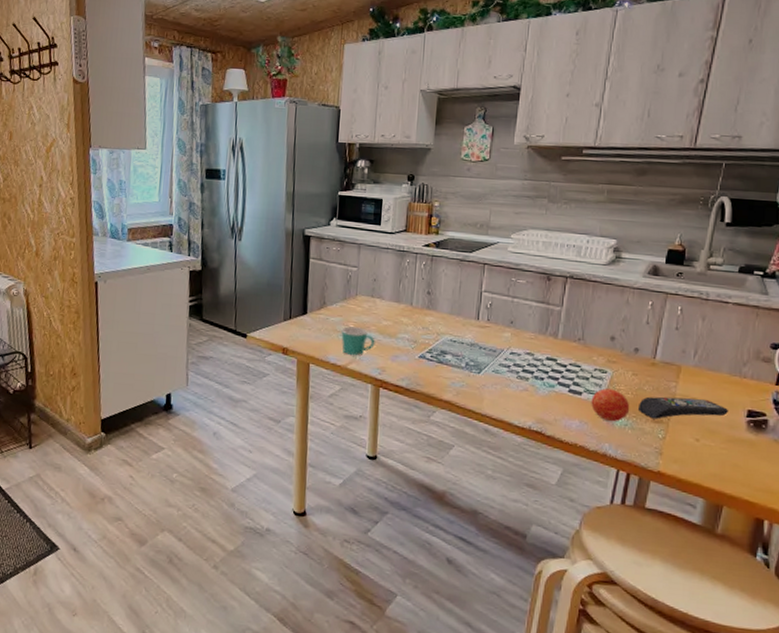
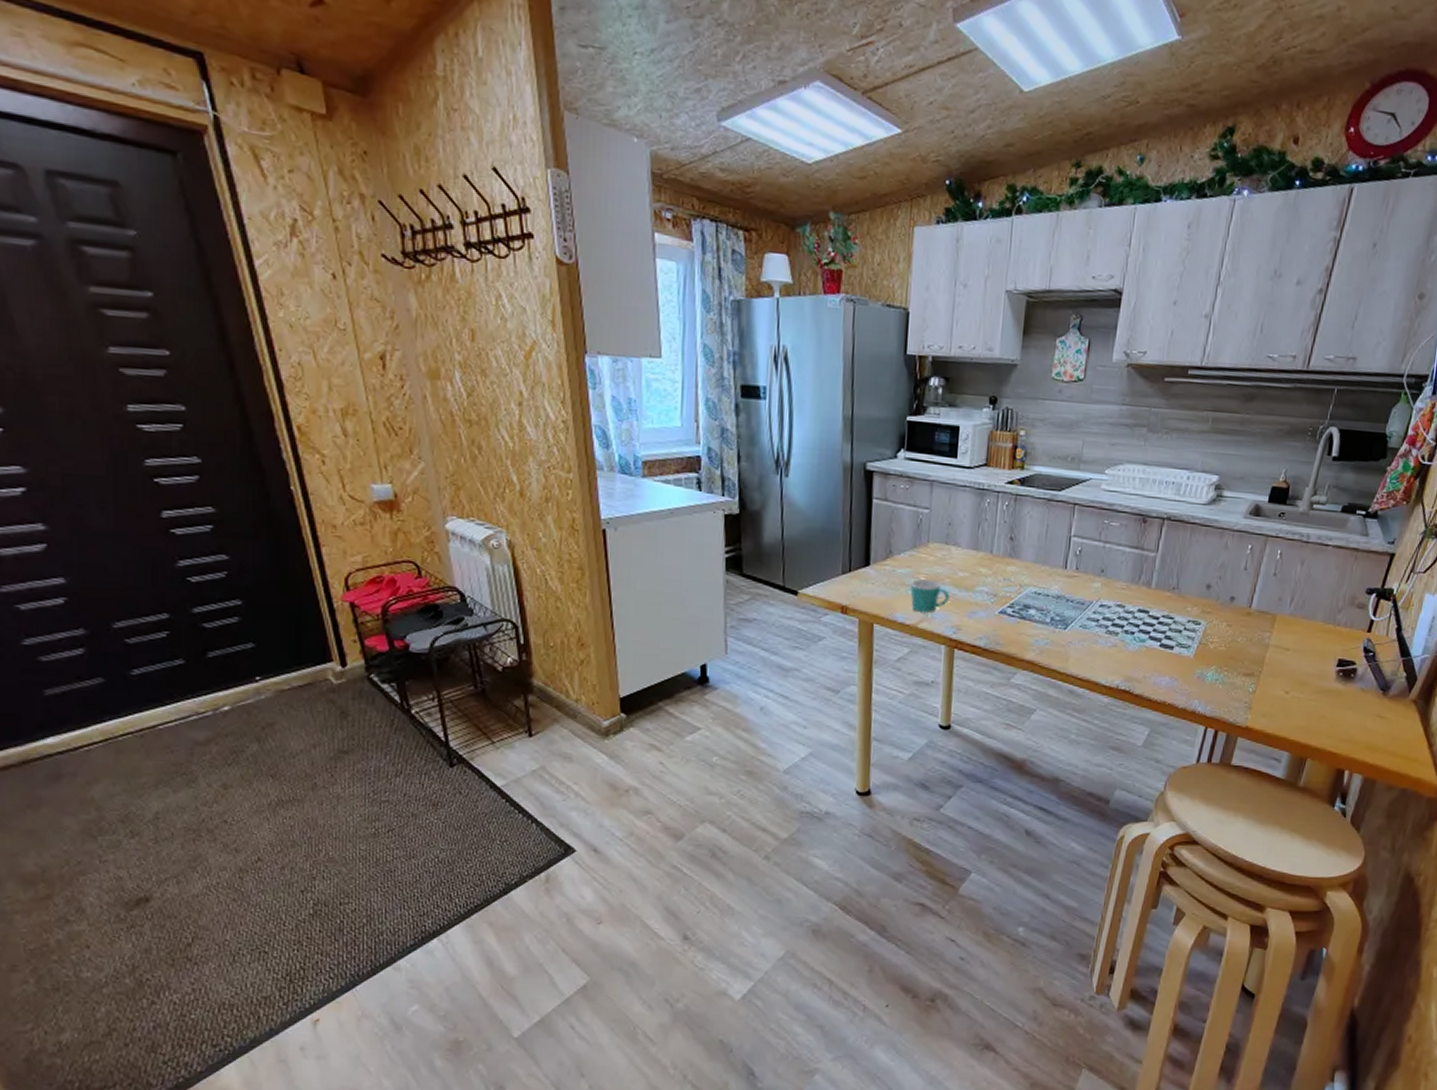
apple: present [591,388,630,422] -> none [1182,641,1222,677]
remote control: present [638,396,729,419] -> none [1230,648,1321,672]

